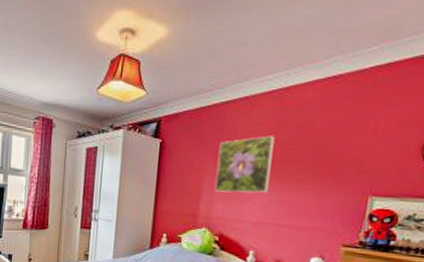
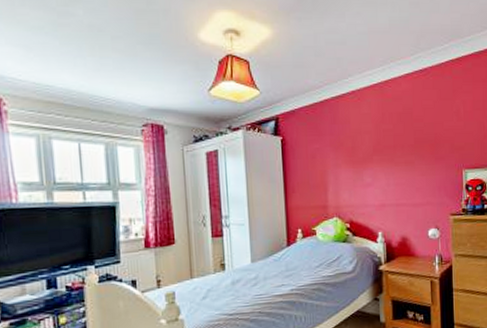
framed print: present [215,135,275,193] -> none [336,125,384,181]

